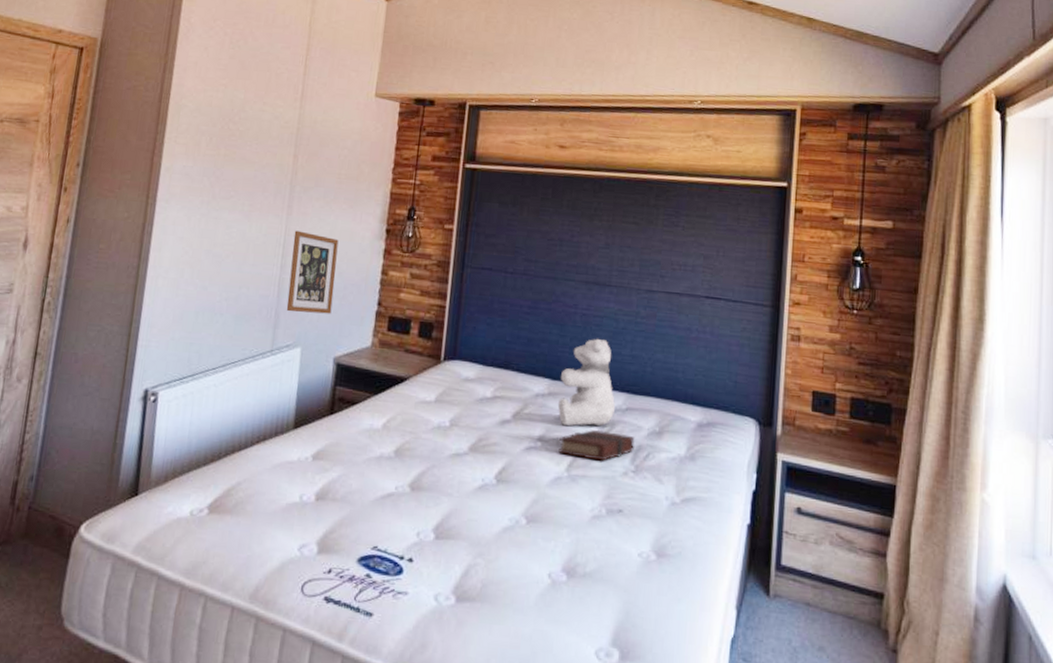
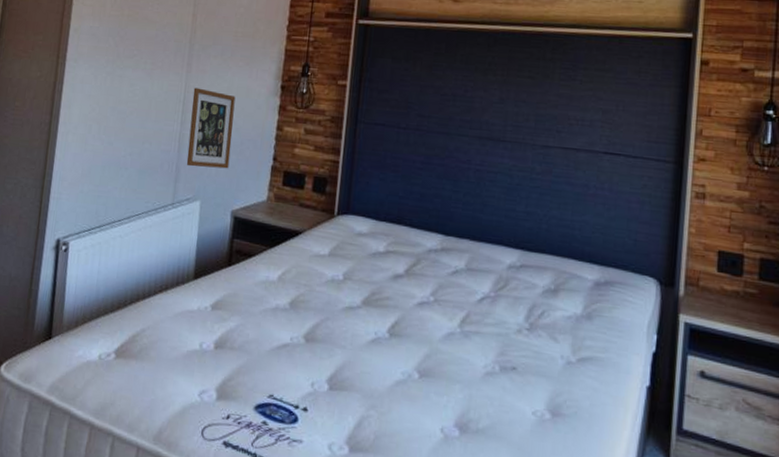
teddy bear: present [557,338,615,427] -> none [450,194,509,283]
book: present [558,429,635,461] -> none [451,286,529,318]

